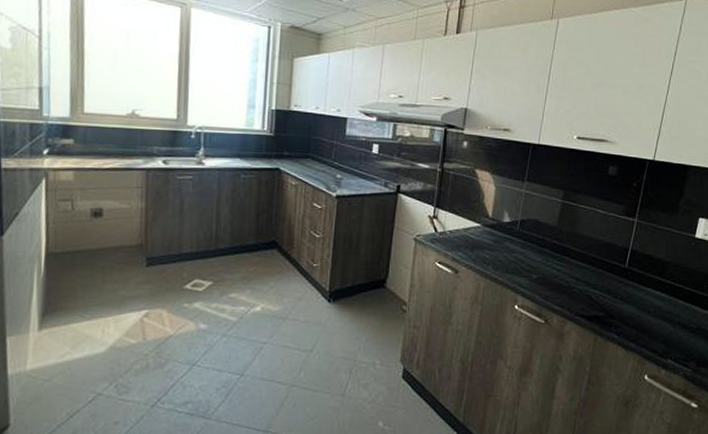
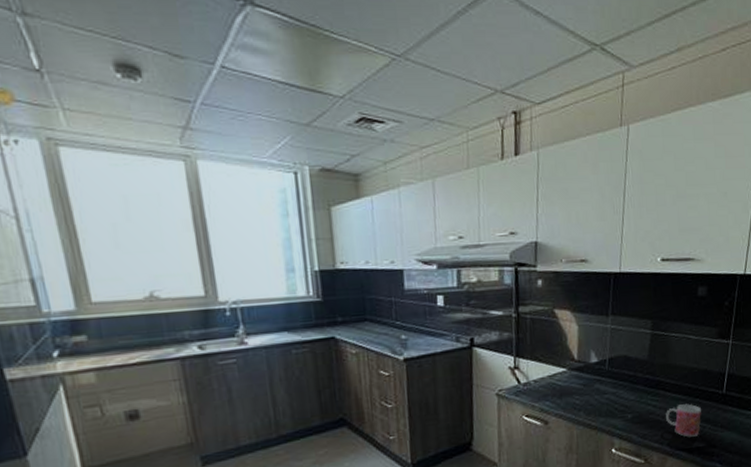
mug: none [569,272,603,305] -> present [666,403,701,437]

